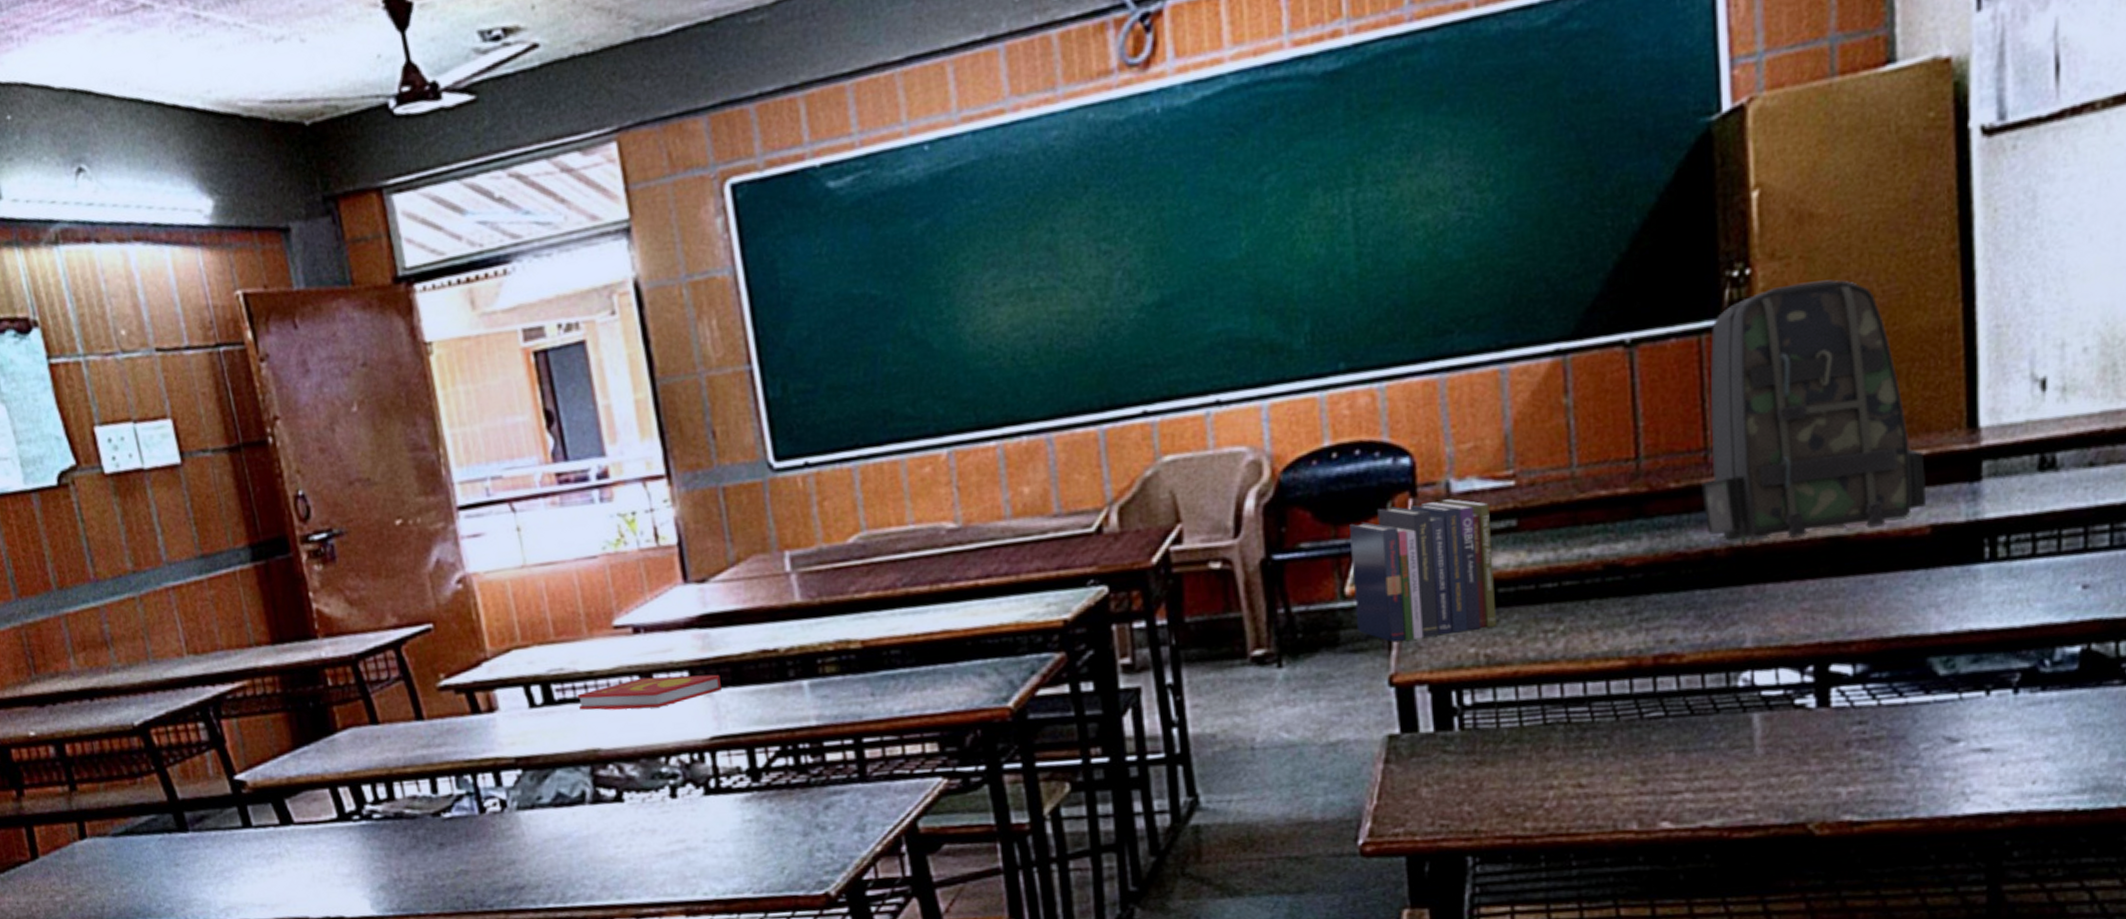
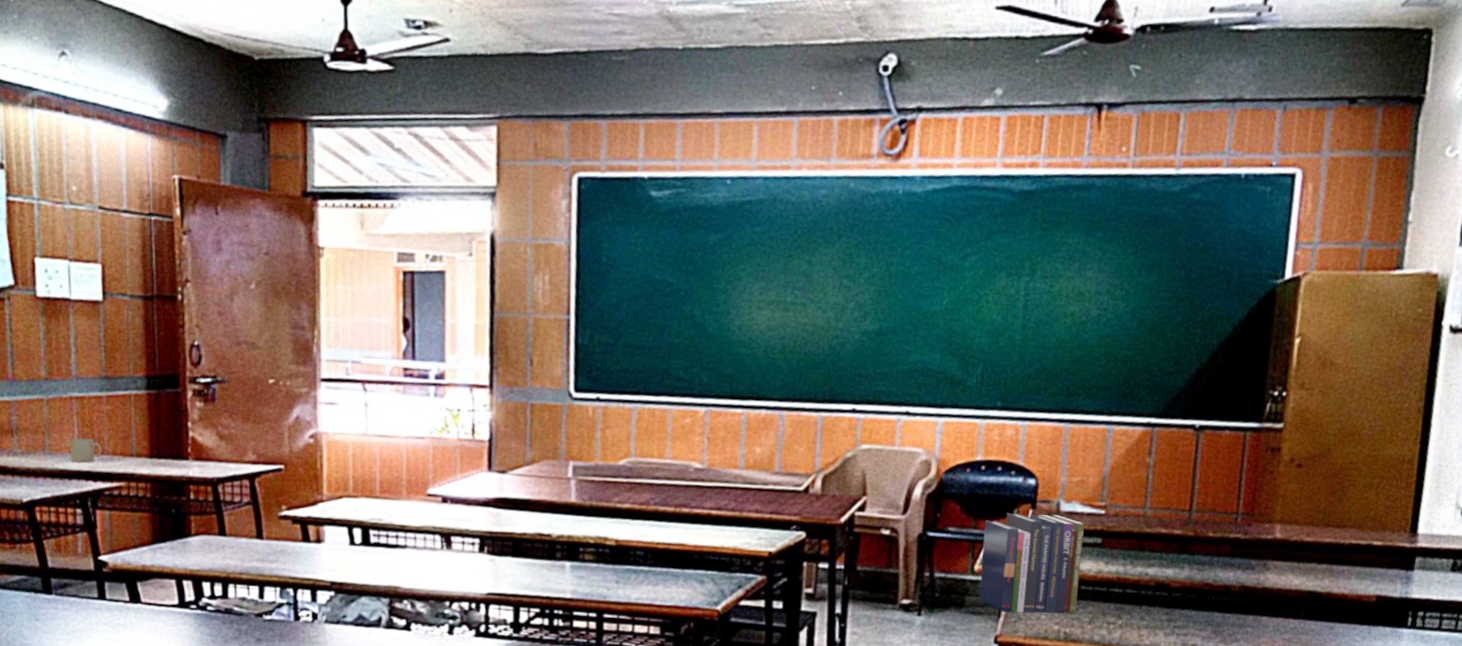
mug: none [175,634,215,668] -> present [70,438,102,464]
book: present [577,674,721,711] -> none [389,537,503,563]
backpack: present [1702,279,1925,550] -> none [1229,408,1379,590]

